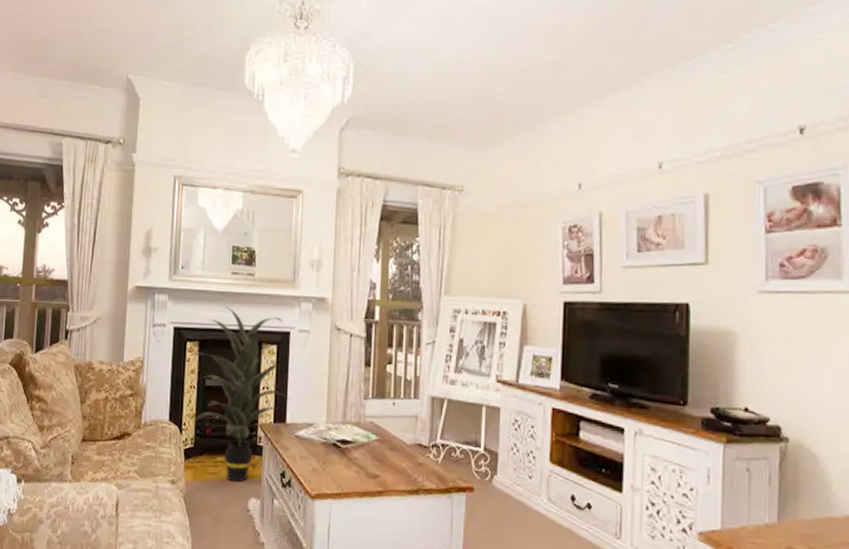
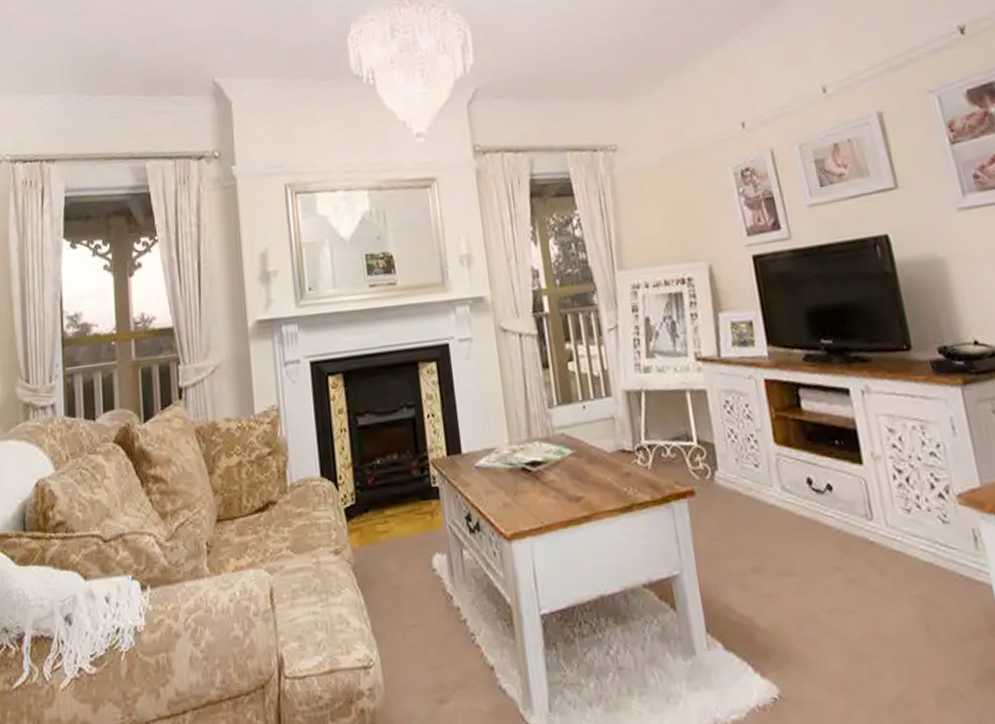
indoor plant: present [191,305,290,482] -> none [336,325,461,538]

